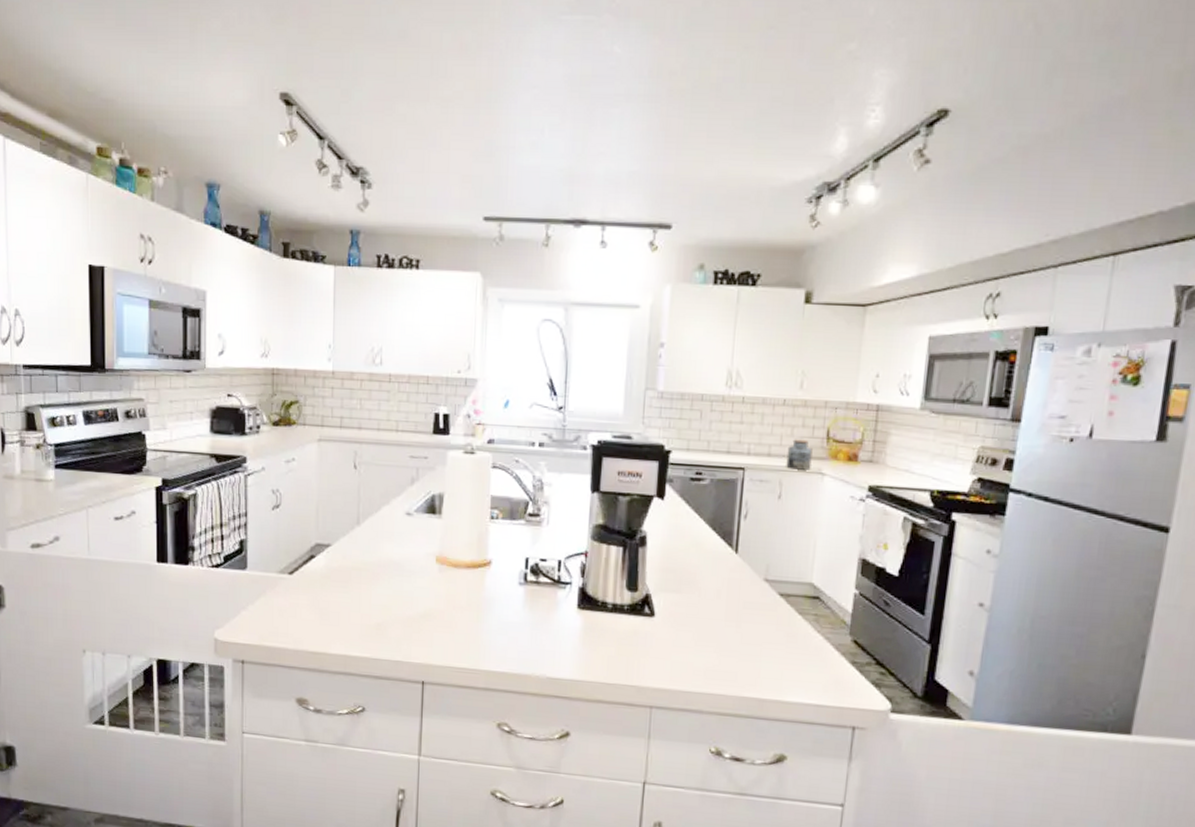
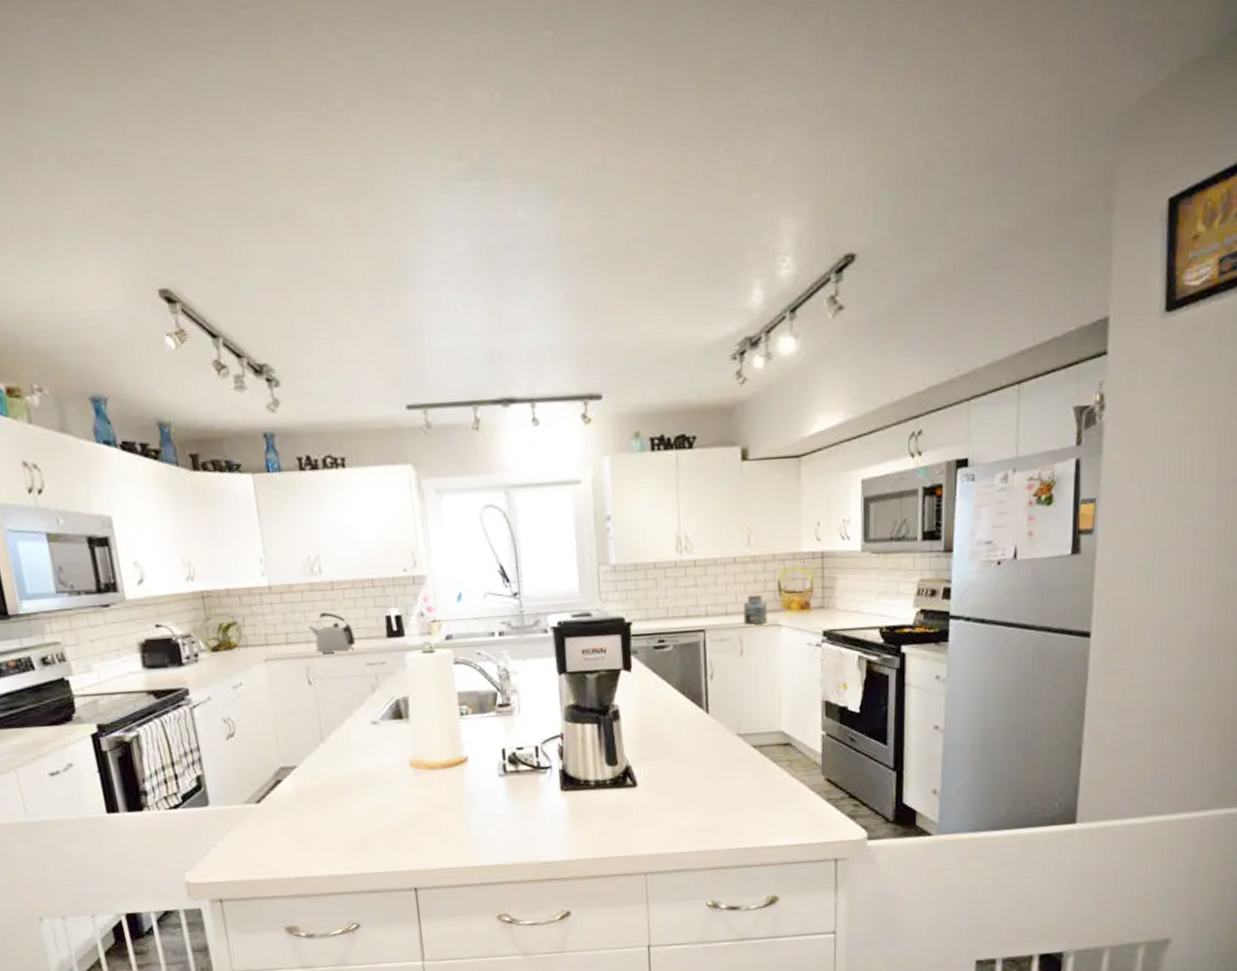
kettle: none [362,402,403,442] -> present [308,612,355,654]

